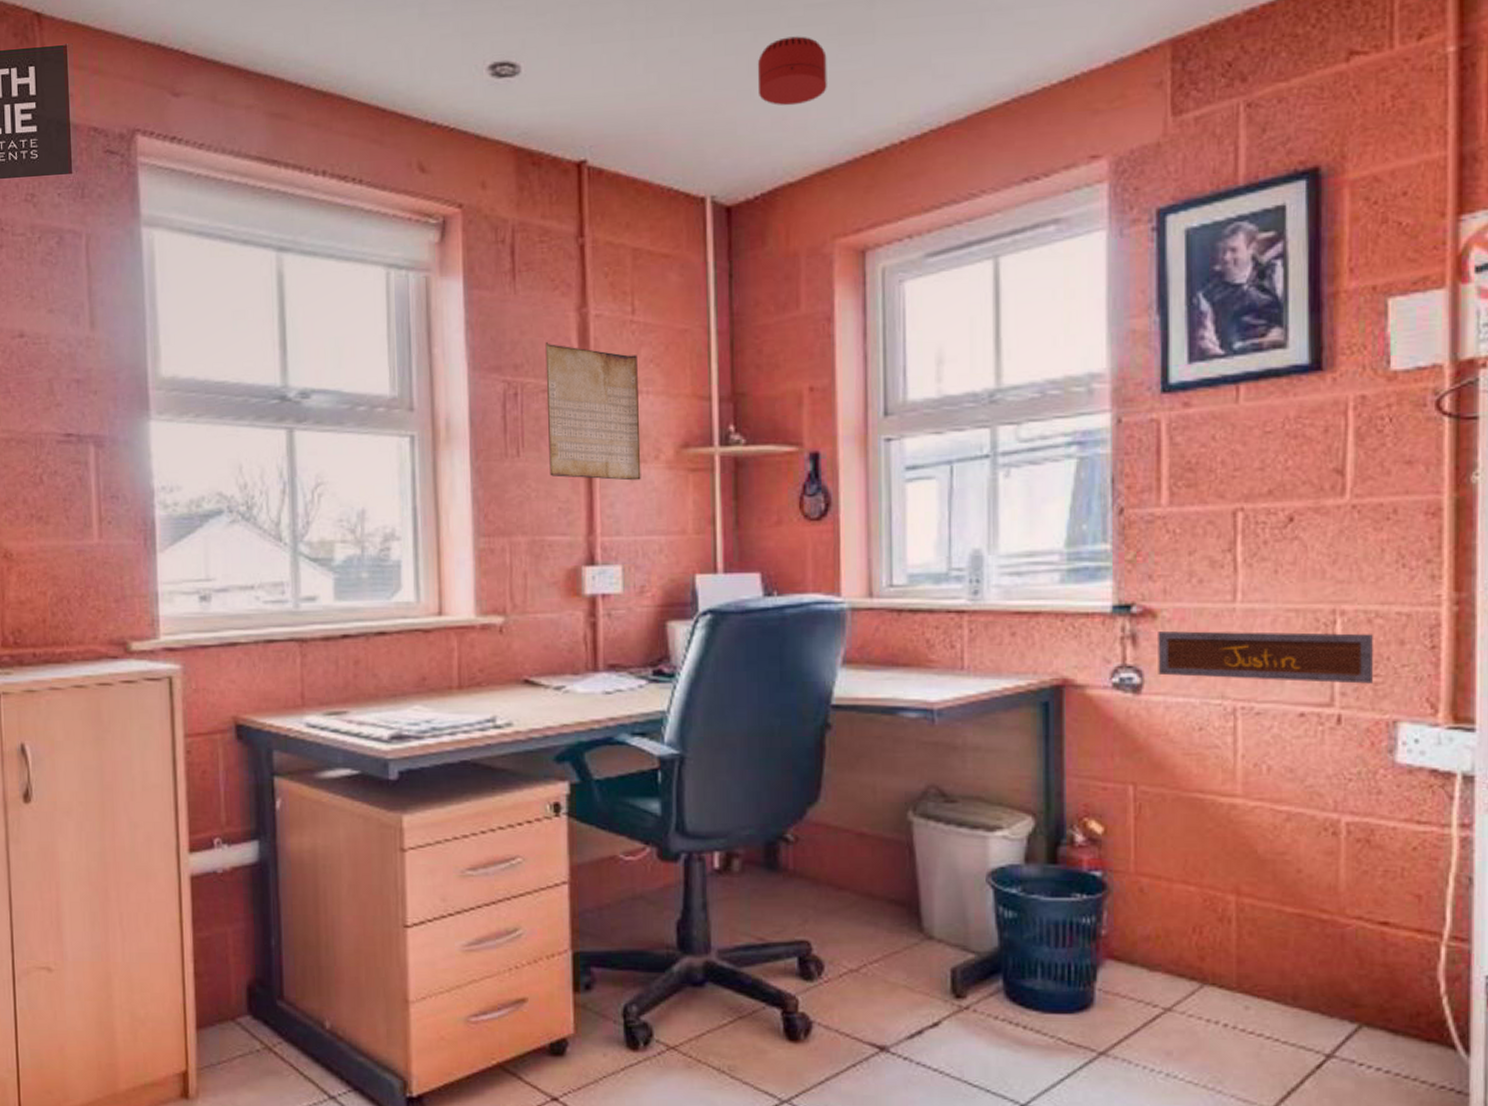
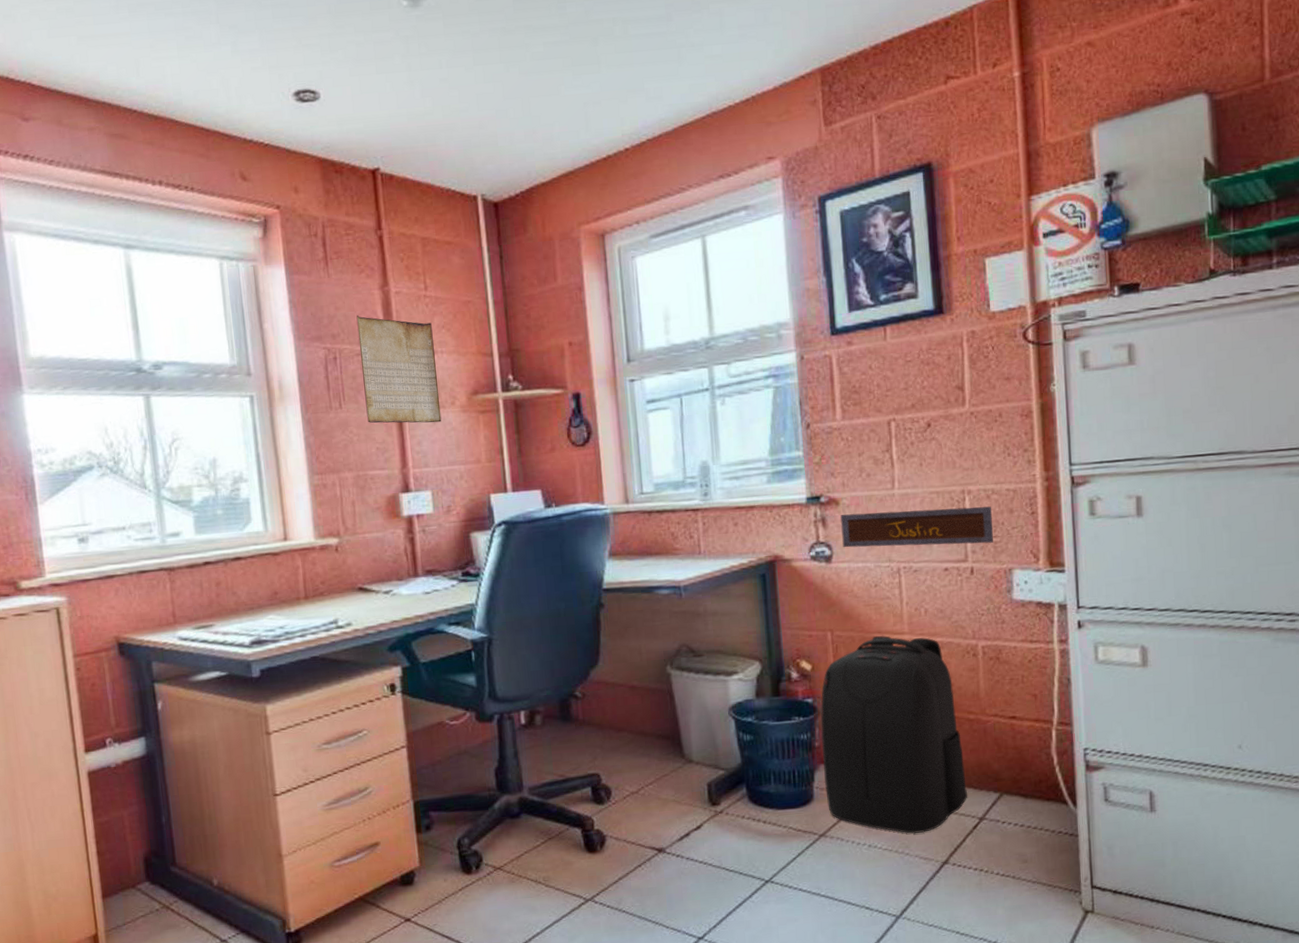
smoke detector: present [757,36,827,106] -> none [510,67,566,122]
backpack: none [1109,795,1312,1066] -> present [820,636,968,834]

